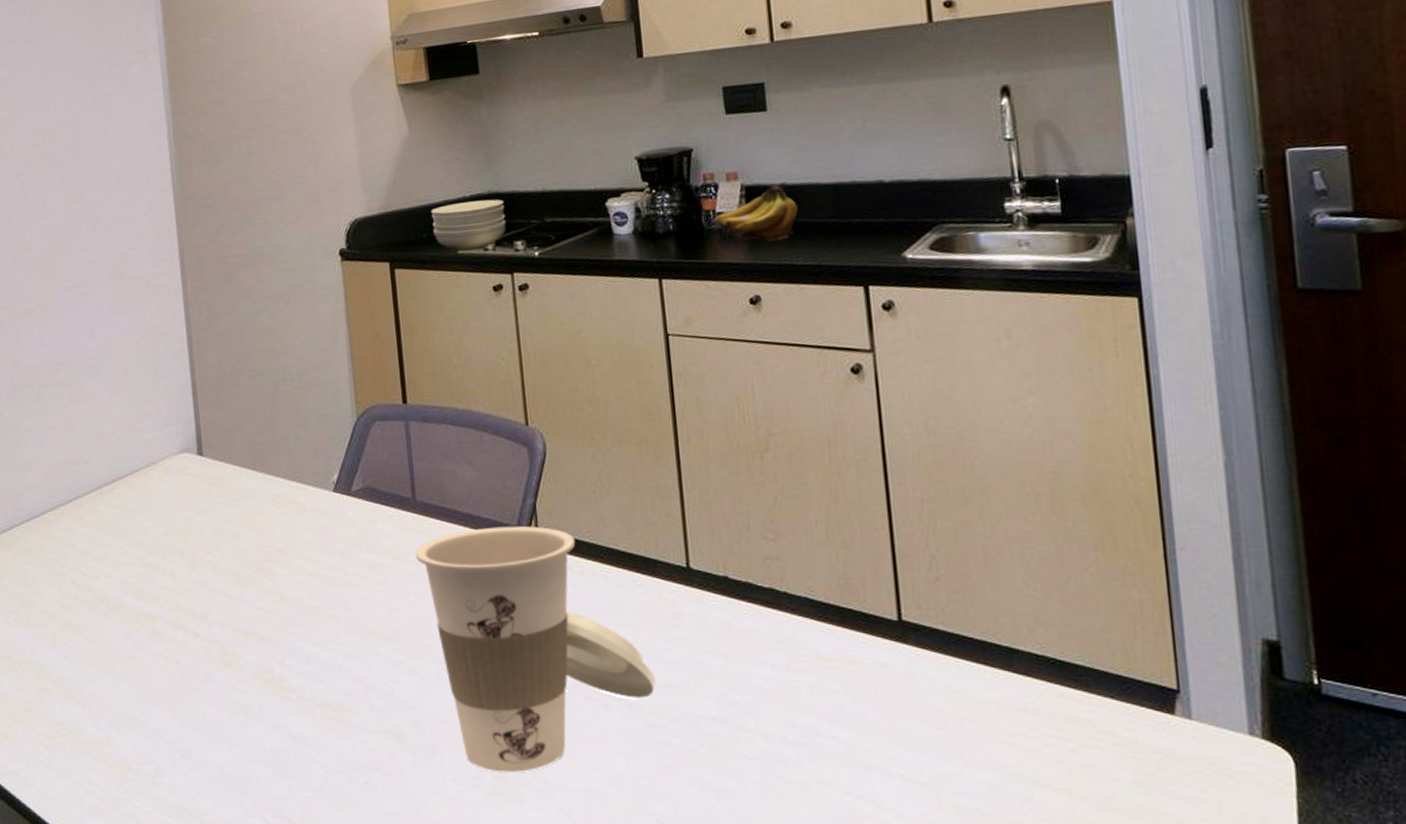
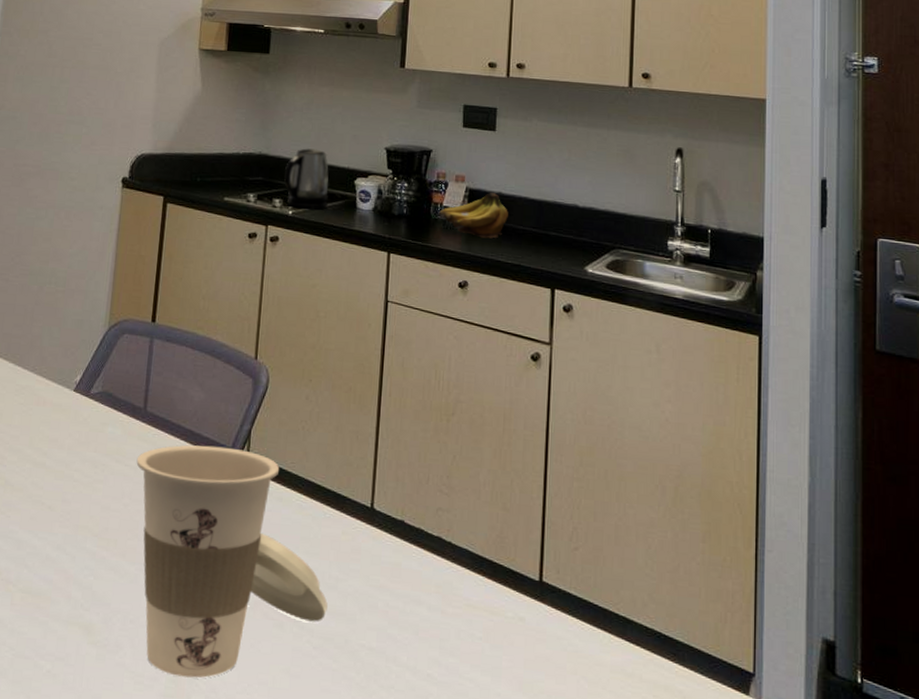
bowl: present [431,199,507,252] -> none [206,157,271,200]
kettle: none [522,174,579,248] -> present [284,148,329,210]

